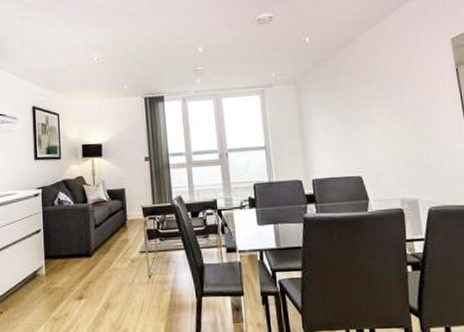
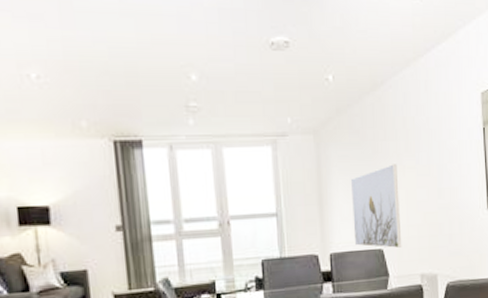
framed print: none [328,104,380,175] -> present [350,164,402,248]

